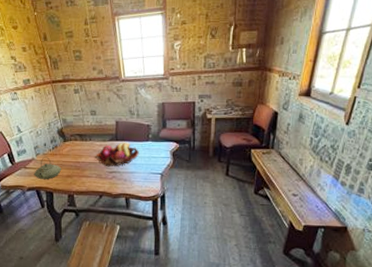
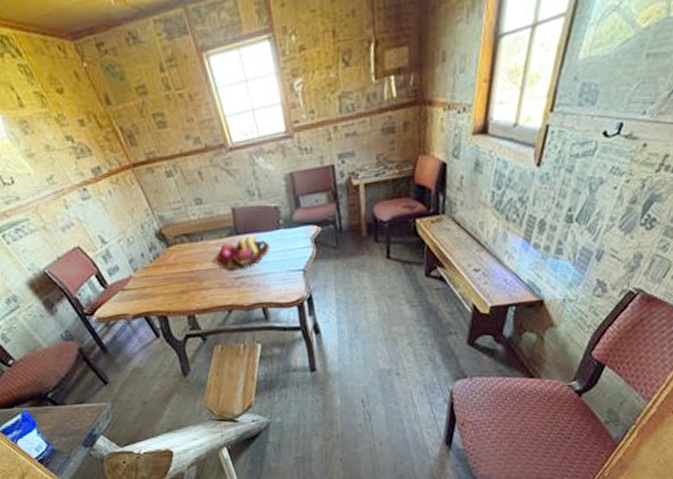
teapot: present [34,156,61,180] -> none [136,270,172,302]

